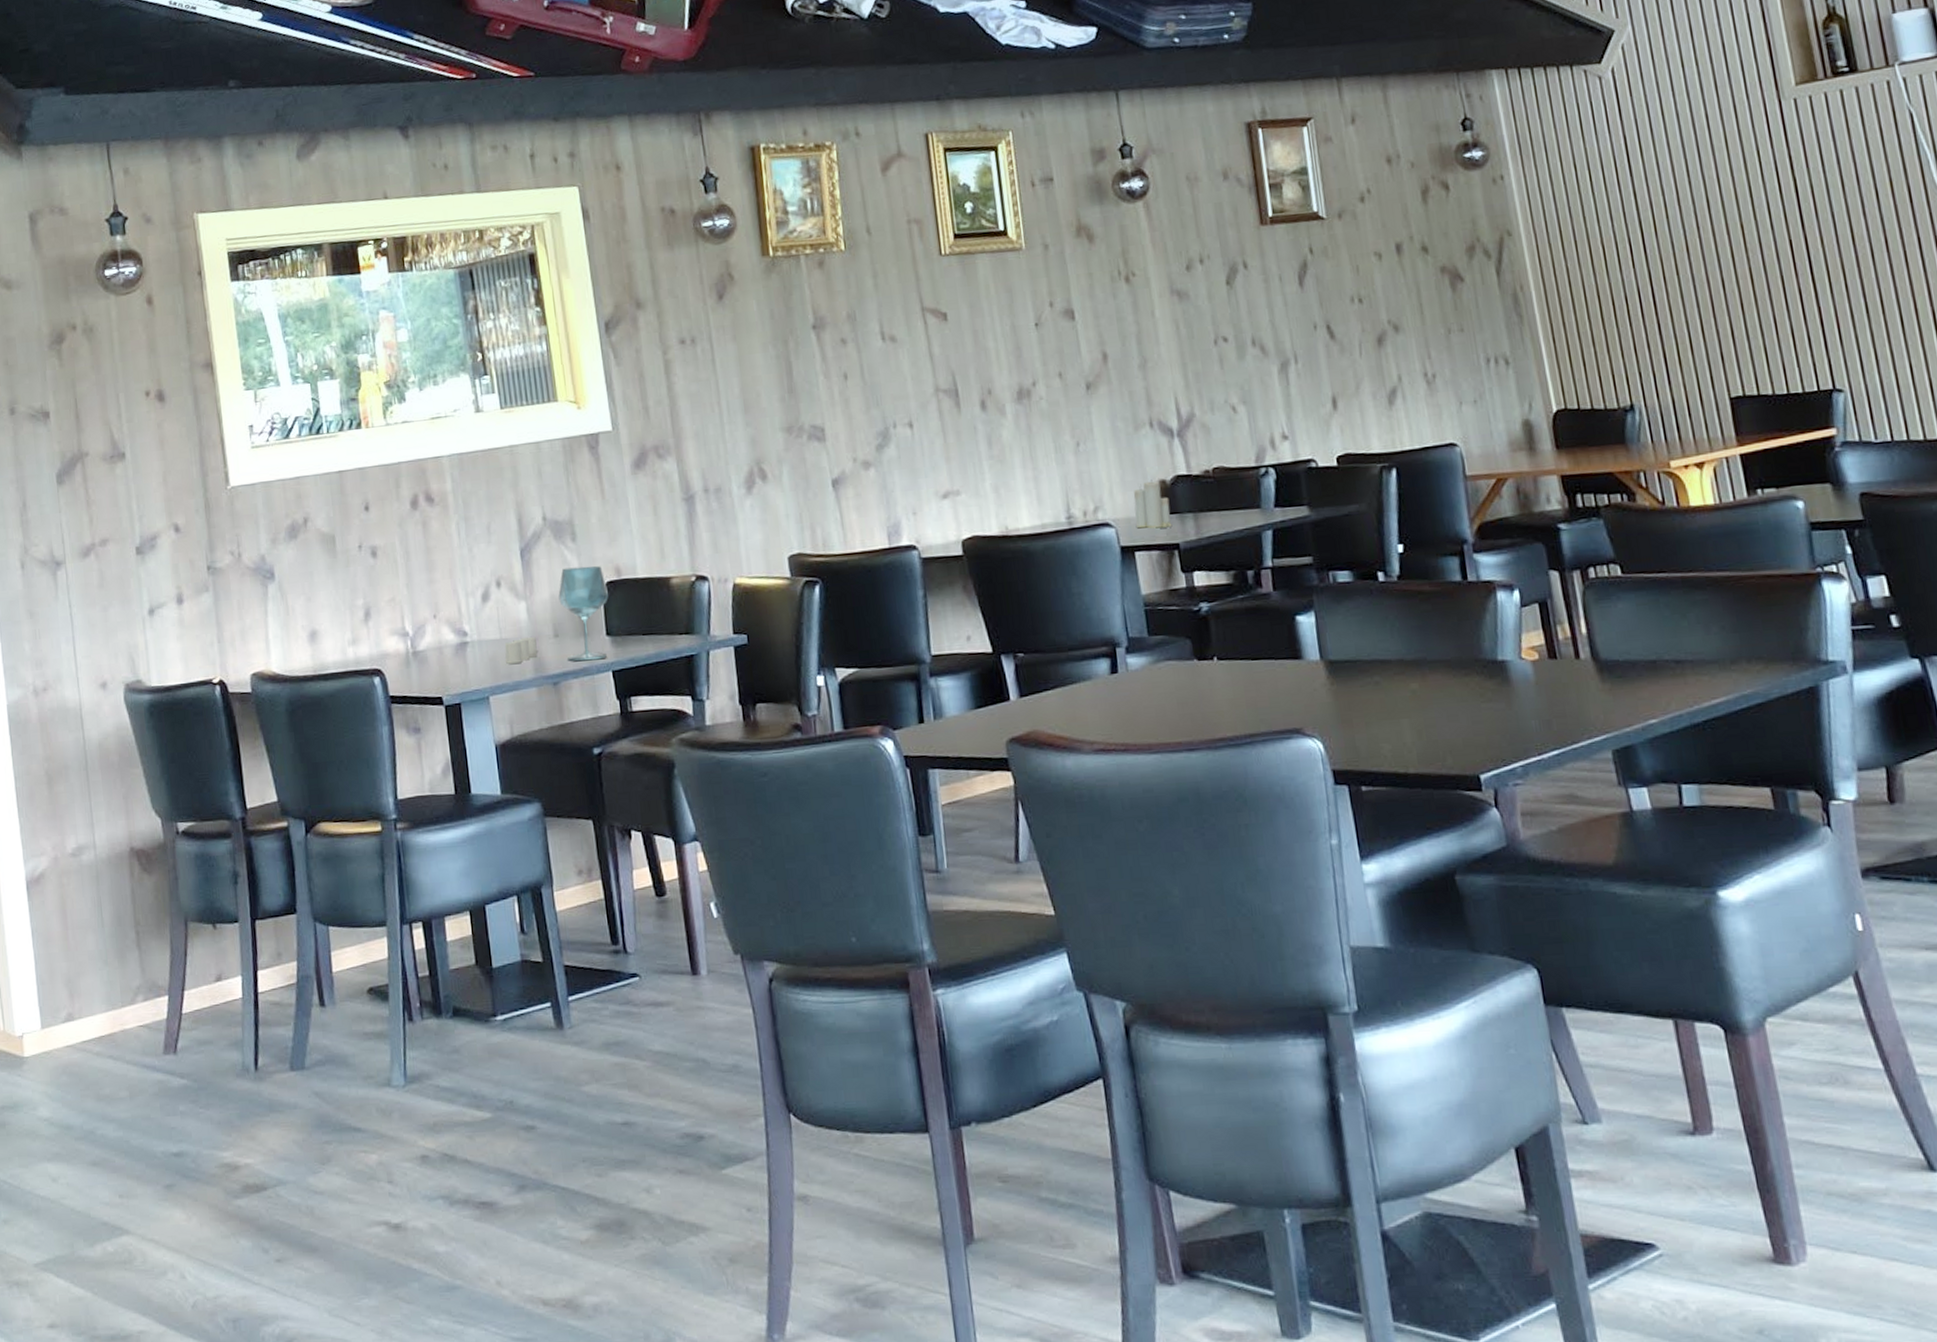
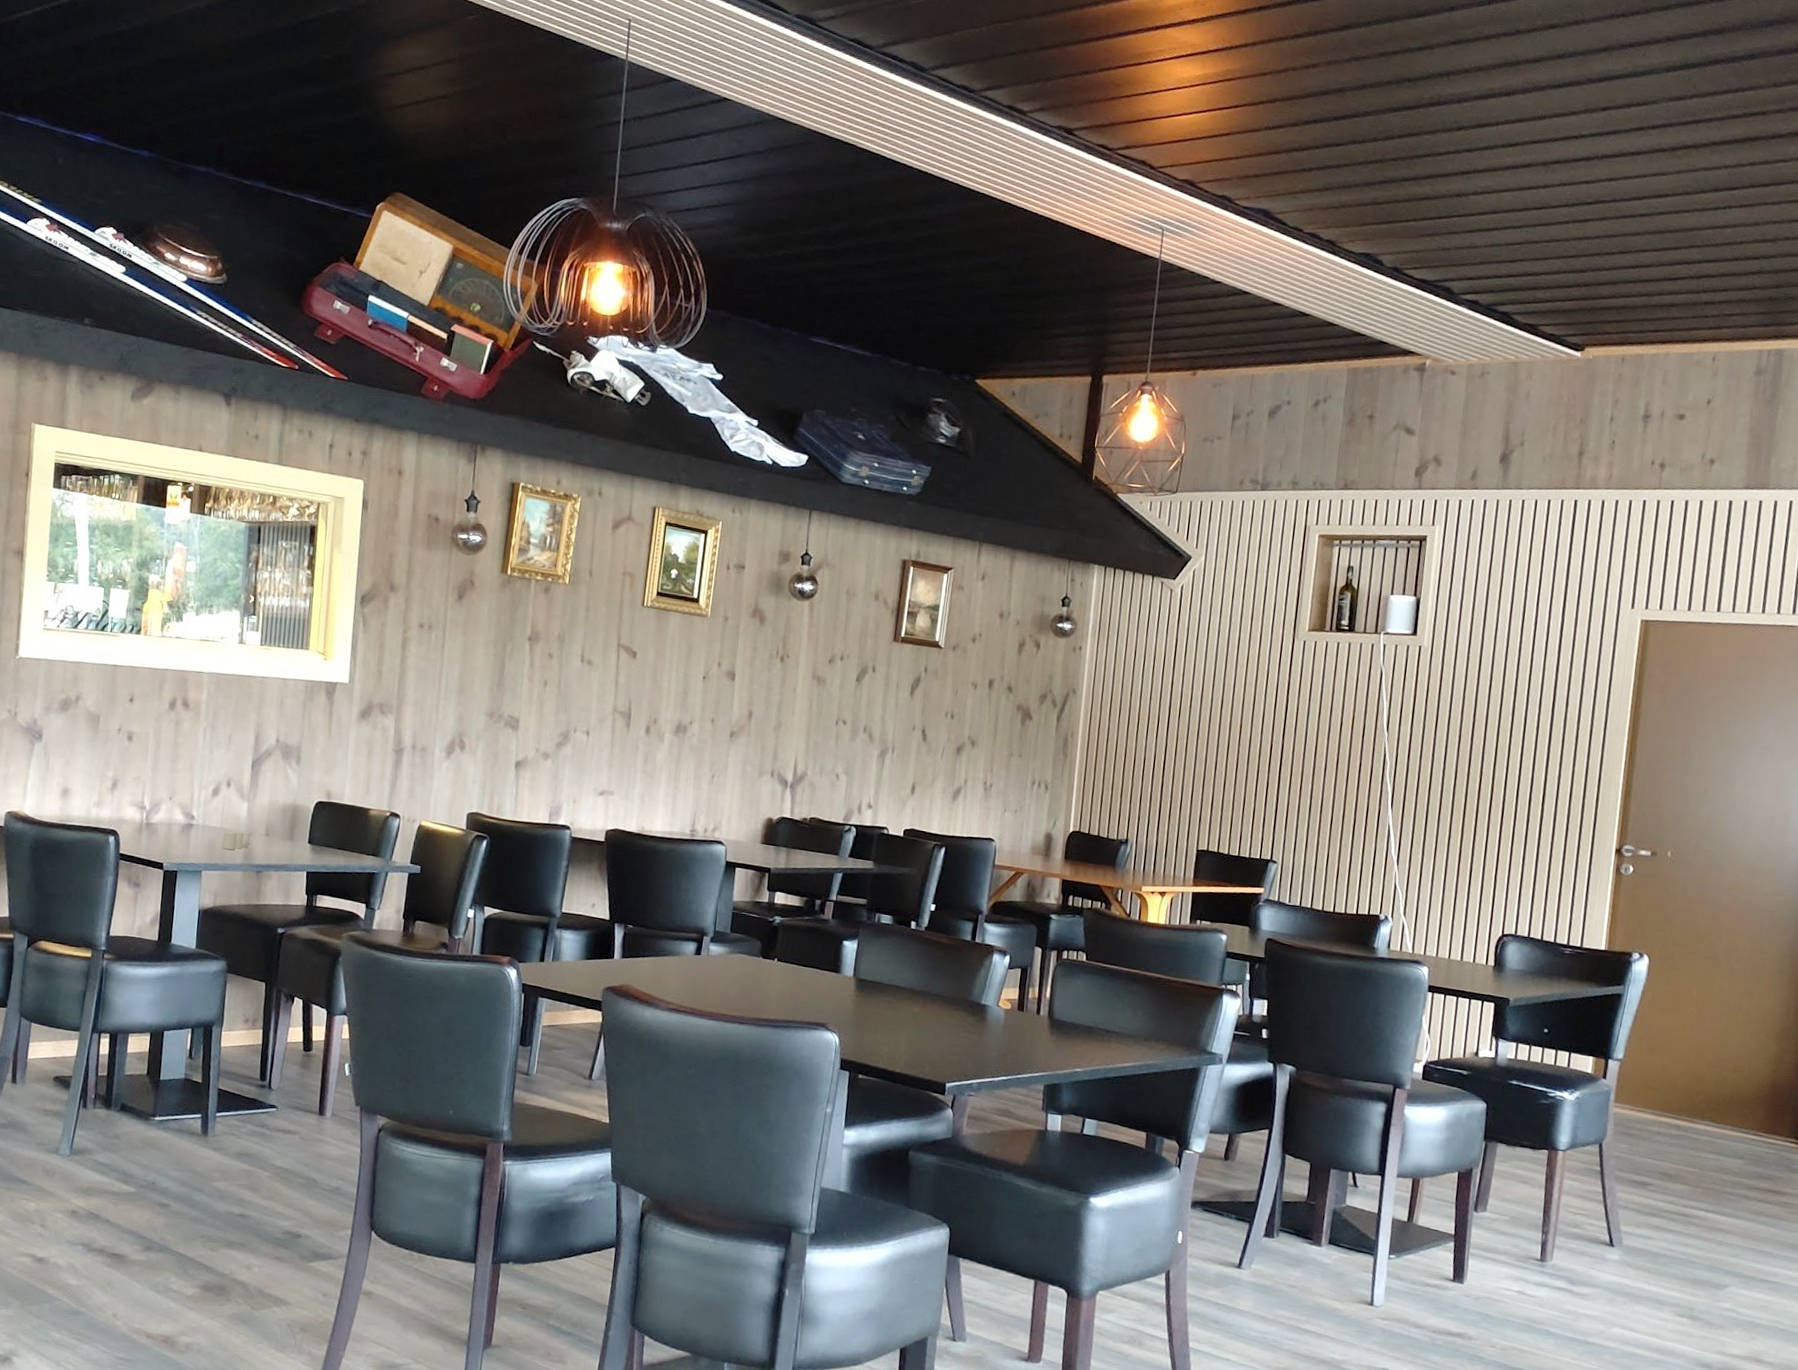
wine glass: present [557,566,609,662] -> none [272,783,318,861]
candle: present [1133,480,1173,529] -> none [741,816,772,855]

